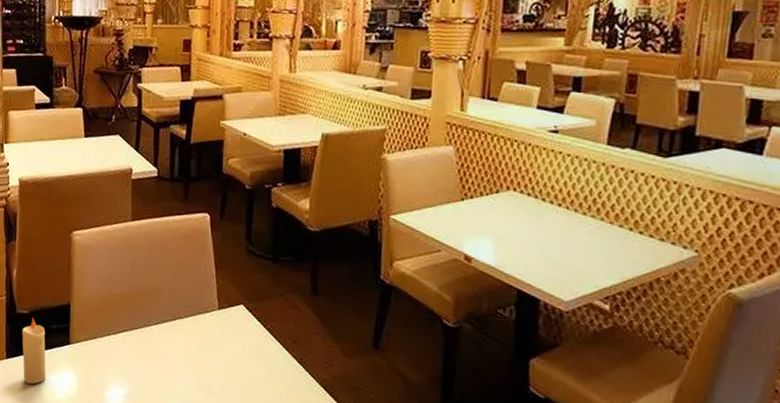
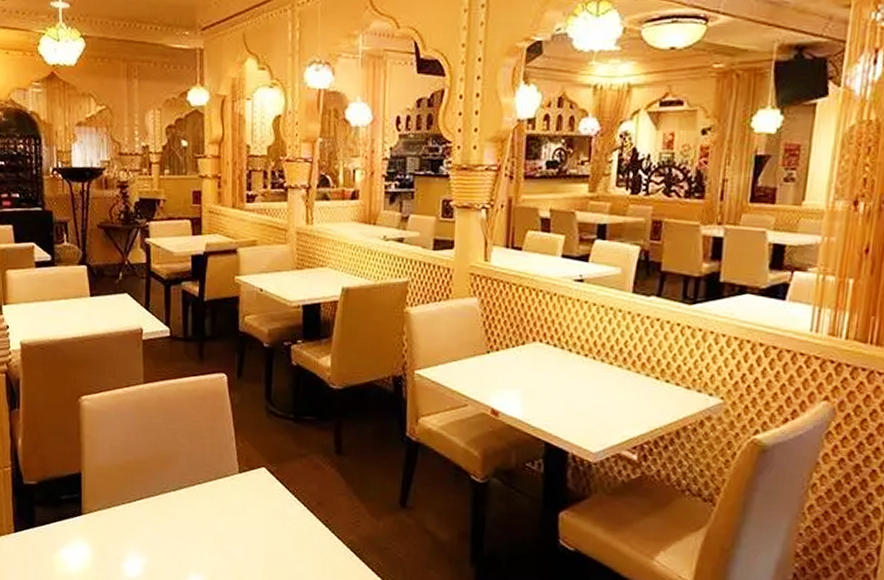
candle: present [22,317,46,384] -> none [31,488,58,558]

